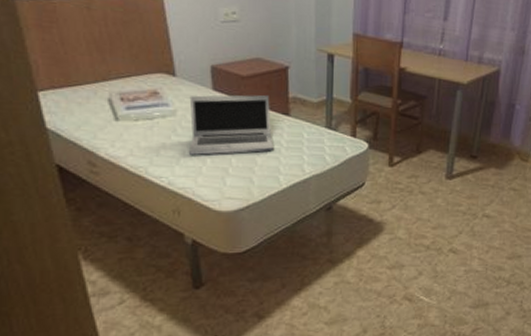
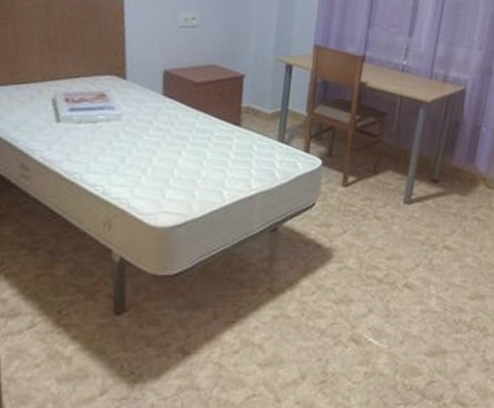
laptop: present [189,95,273,155] -> none [130,100,221,164]

